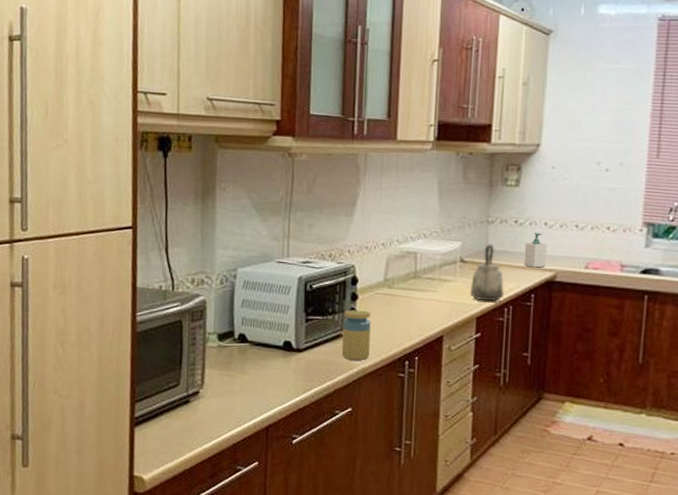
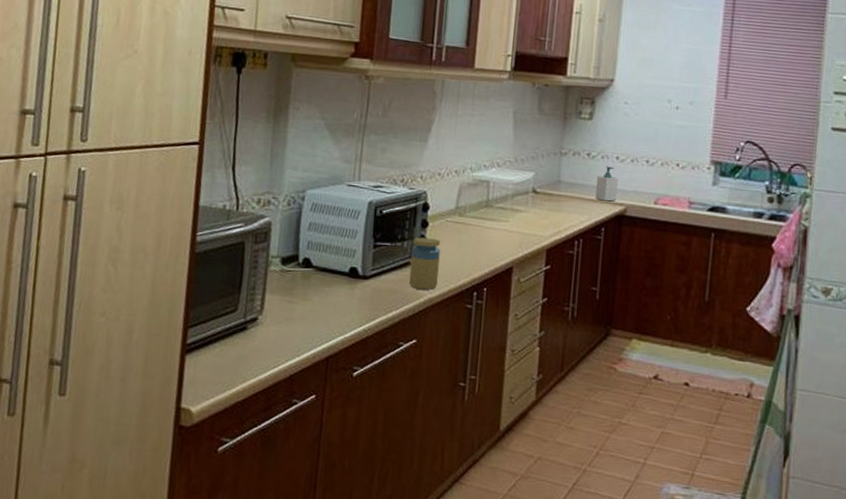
kettle: present [469,244,505,302] -> none [541,176,576,234]

